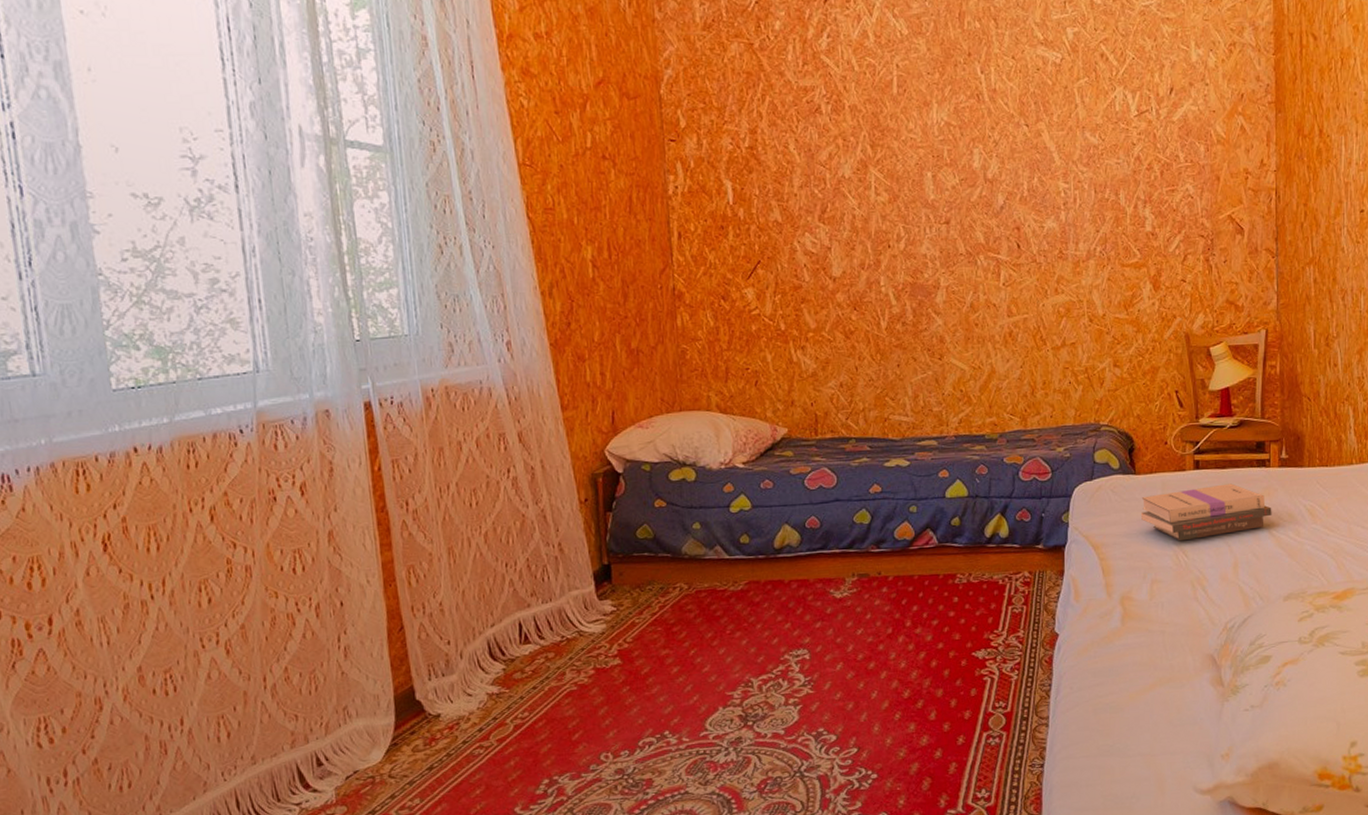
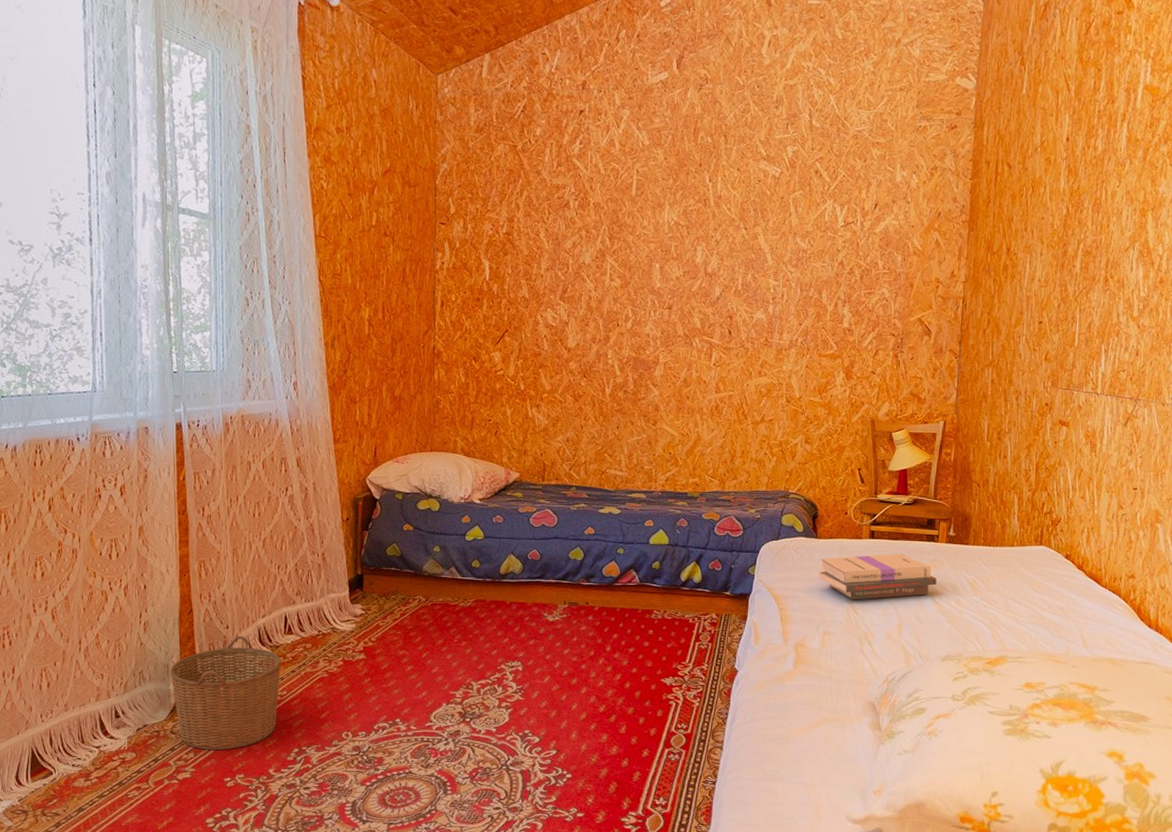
basket: none [381,651,520,793] -> present [169,635,281,750]

